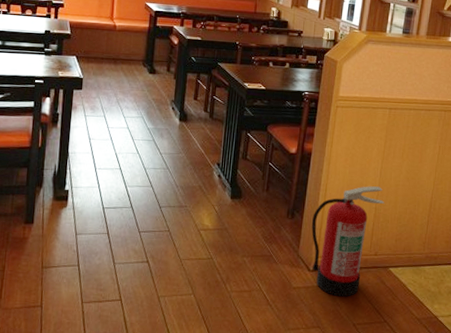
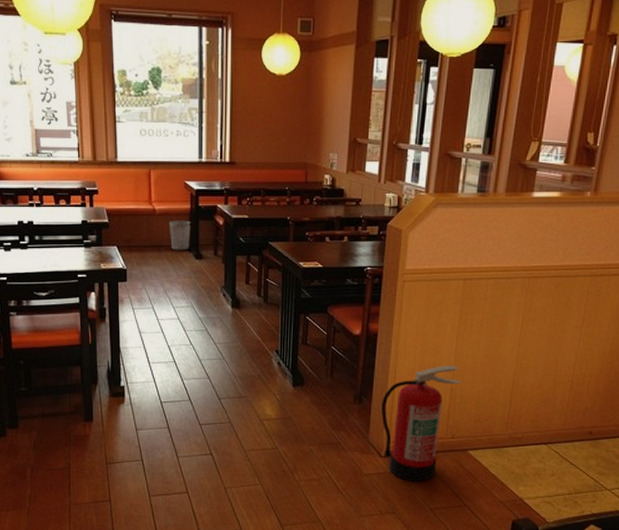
wastebasket: none [127,37,148,65] -> present [169,220,191,250]

